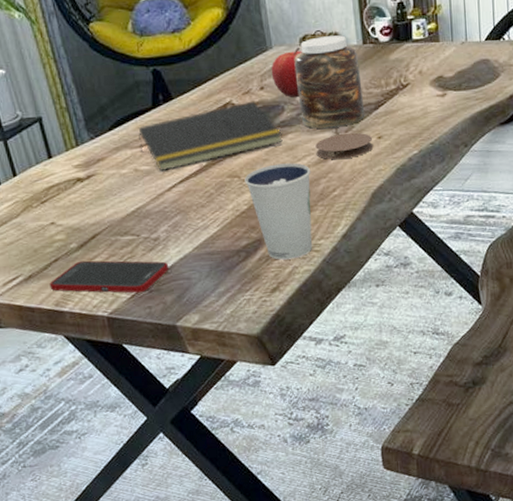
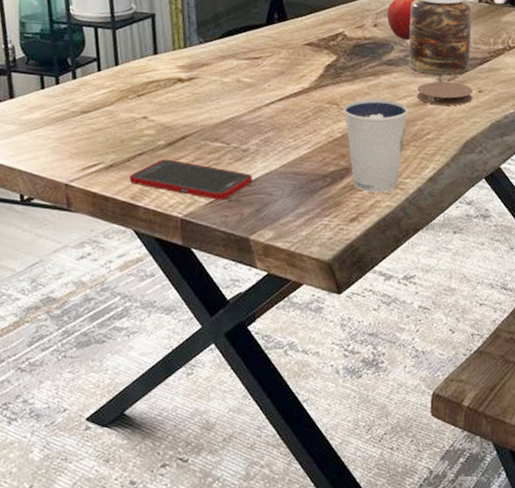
notepad: present [138,101,283,172] -> none [246,35,387,87]

